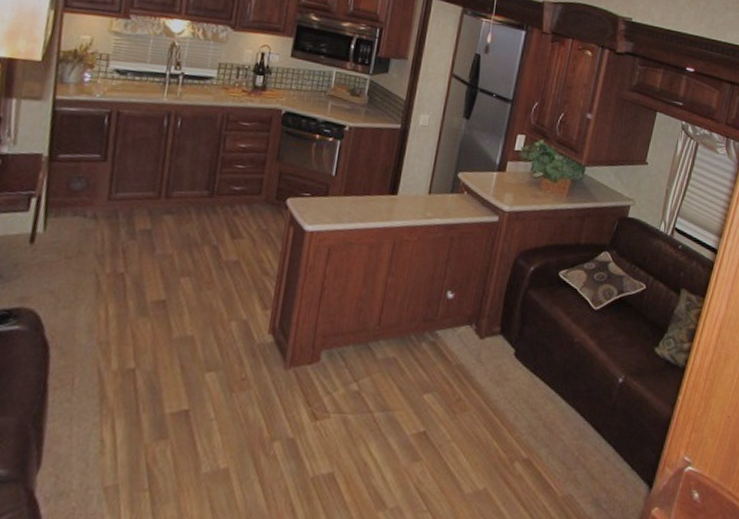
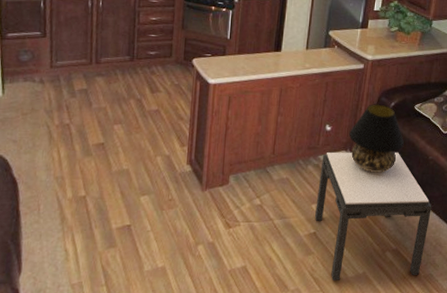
side table: none [426,326,576,498] -> present [315,152,432,281]
table lamp: none [475,267,544,356] -> present [349,104,404,173]

